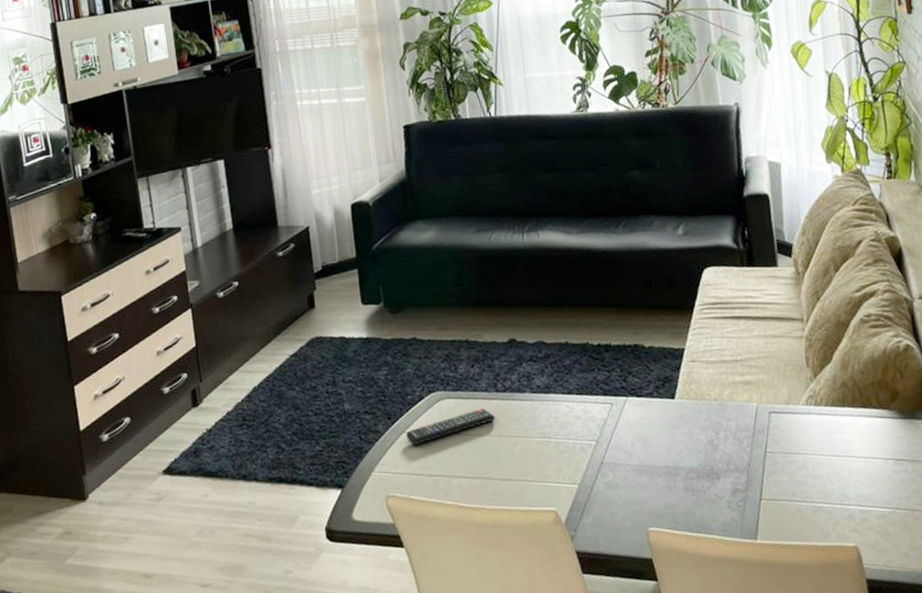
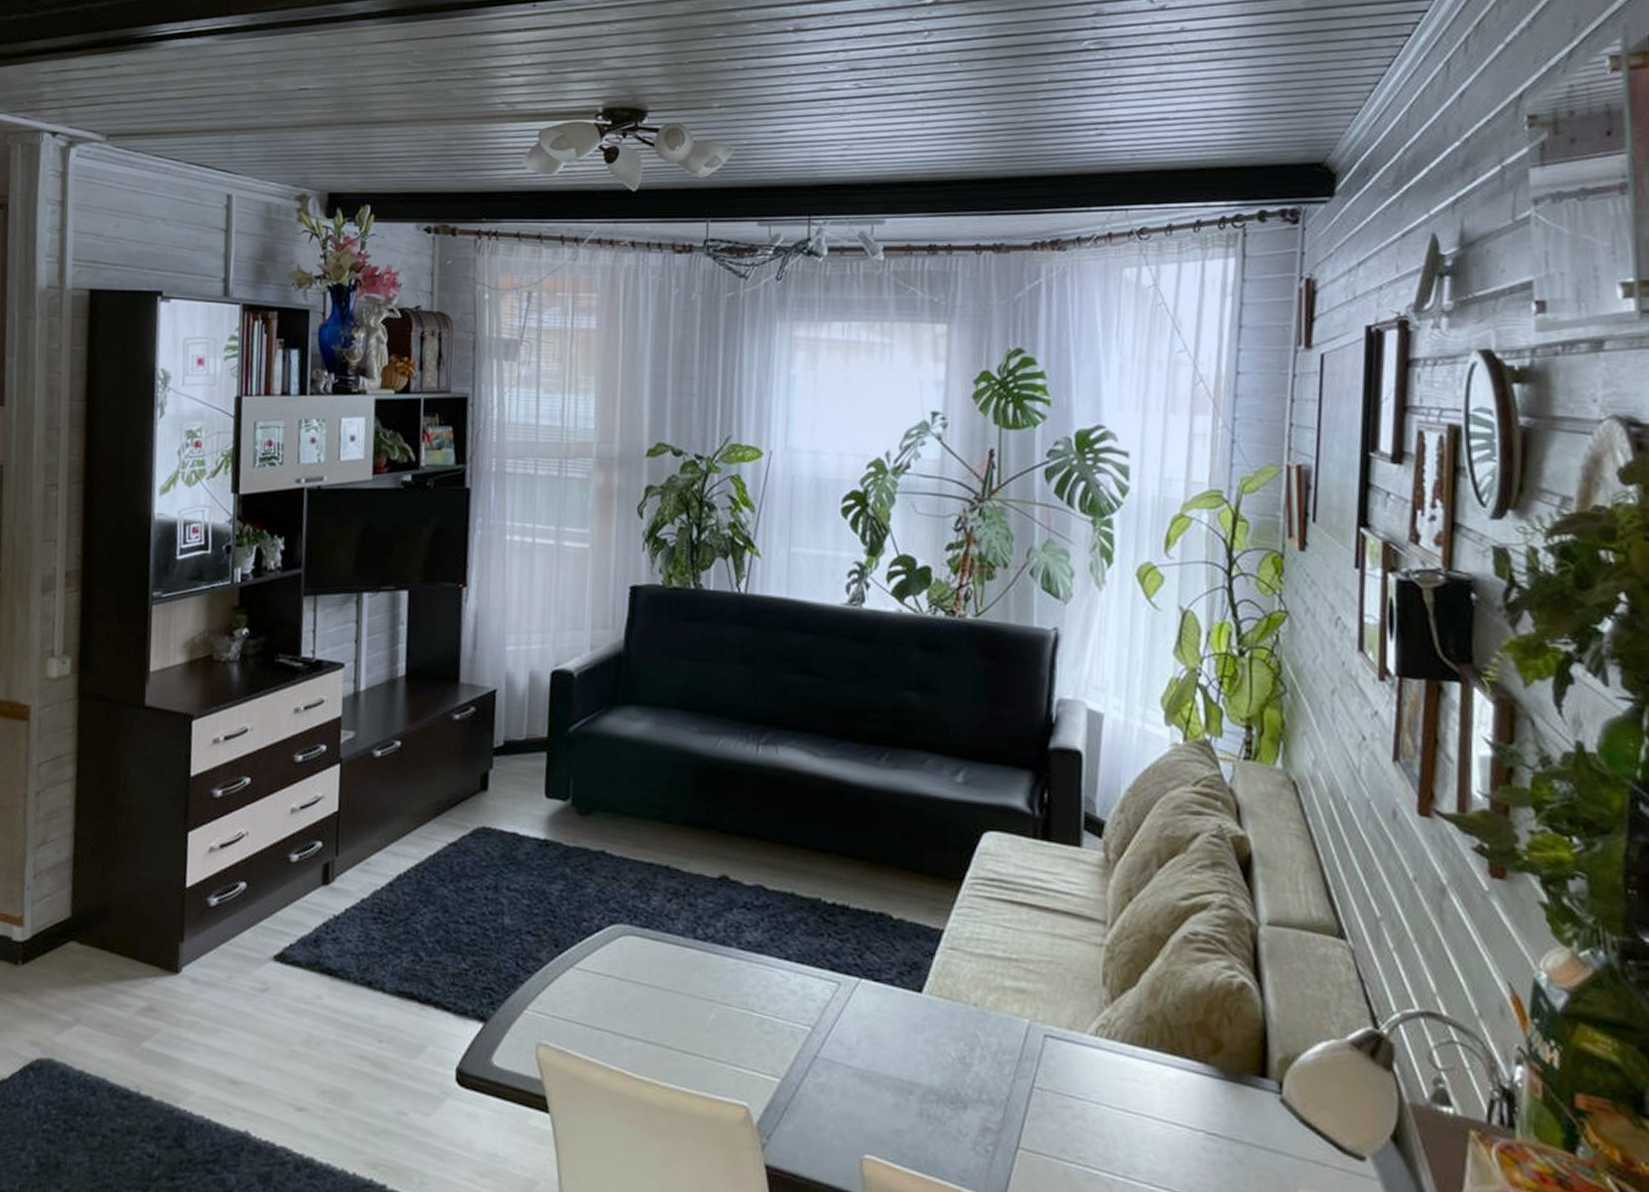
remote control: present [406,409,496,446] -> none [573,956,689,987]

